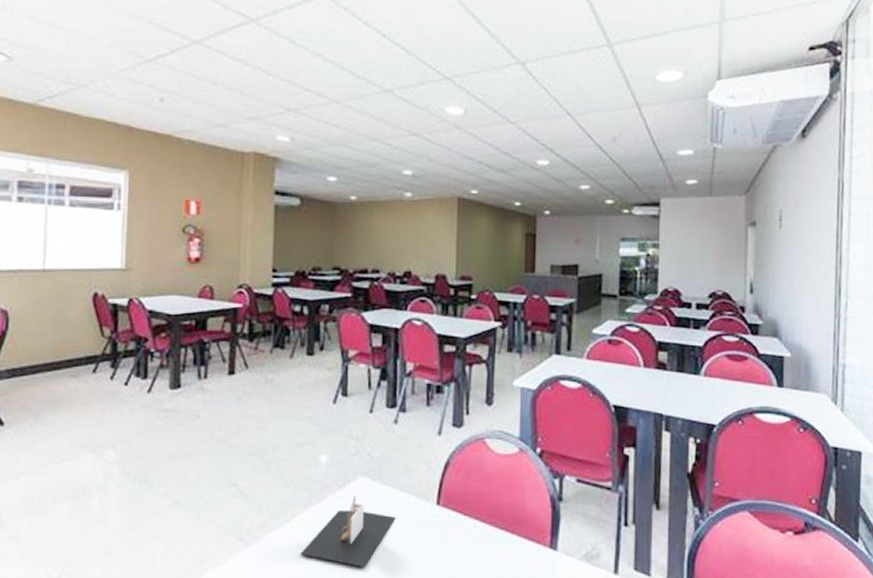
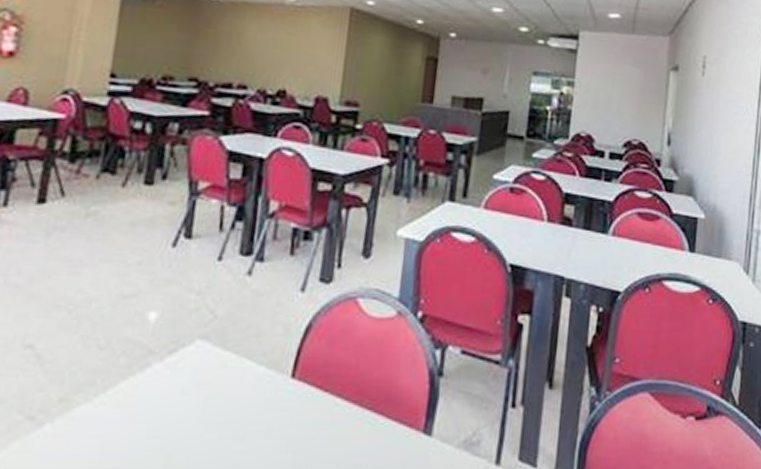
napkin holder: present [300,495,395,567] -> none [109,363,238,455]

